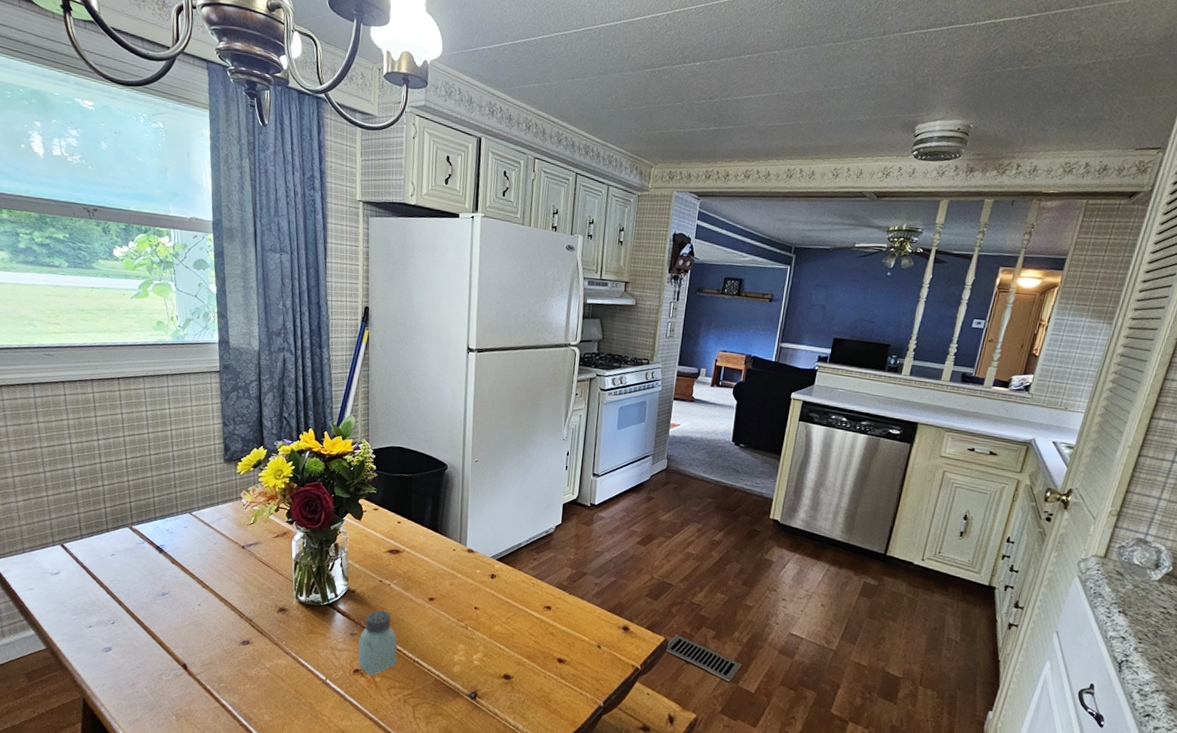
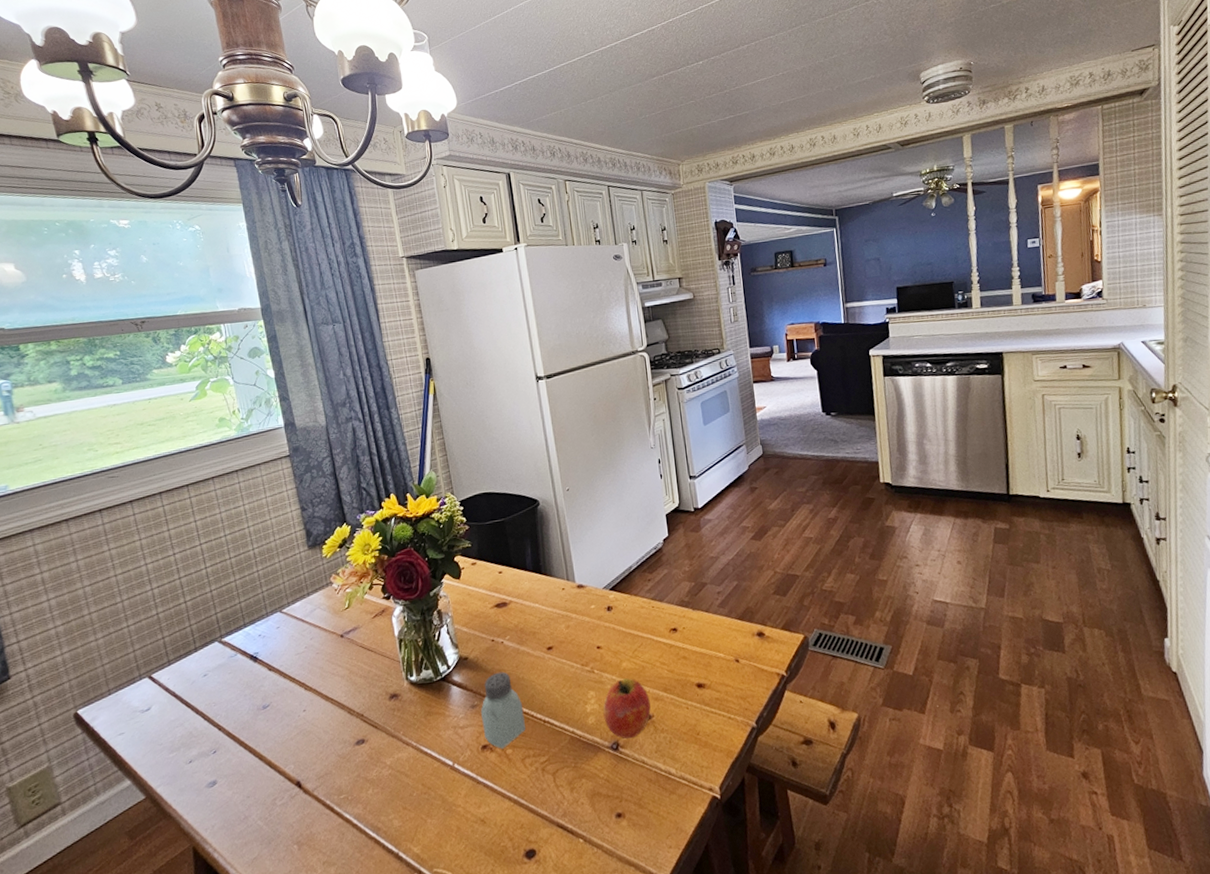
apple: none [468,640,513,692] -> present [603,678,651,739]

